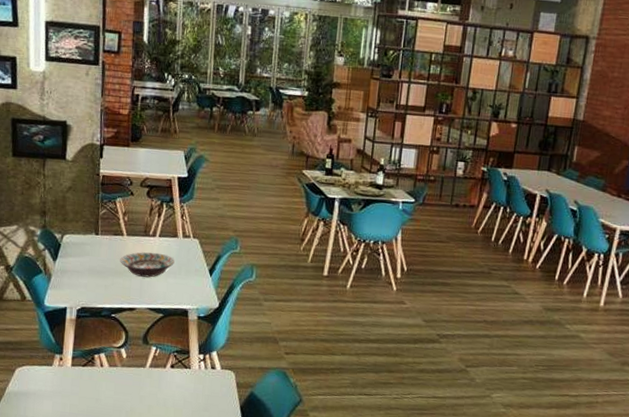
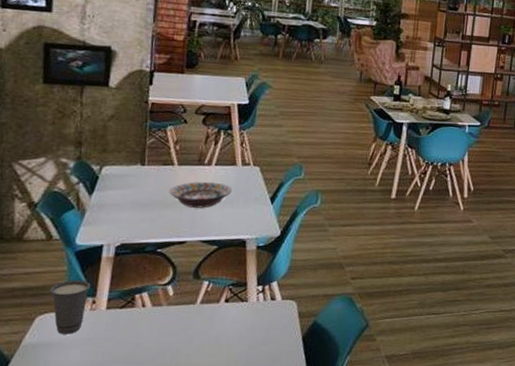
cup: none [26,338,59,386] -> present [50,279,92,334]

